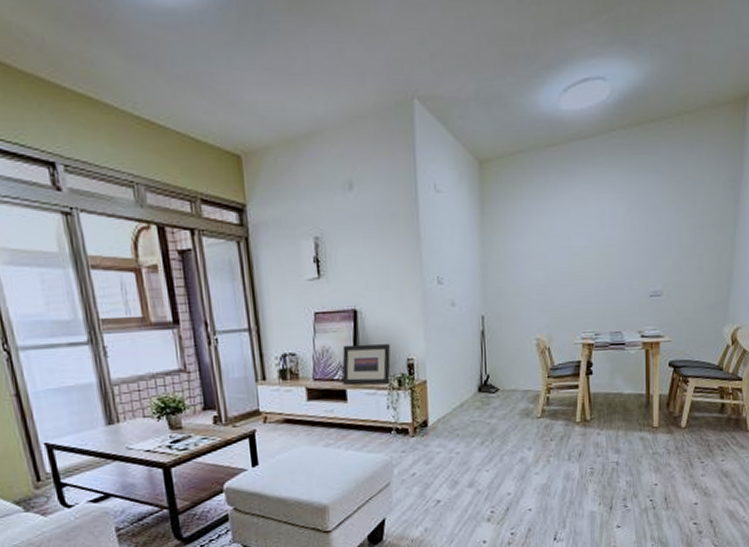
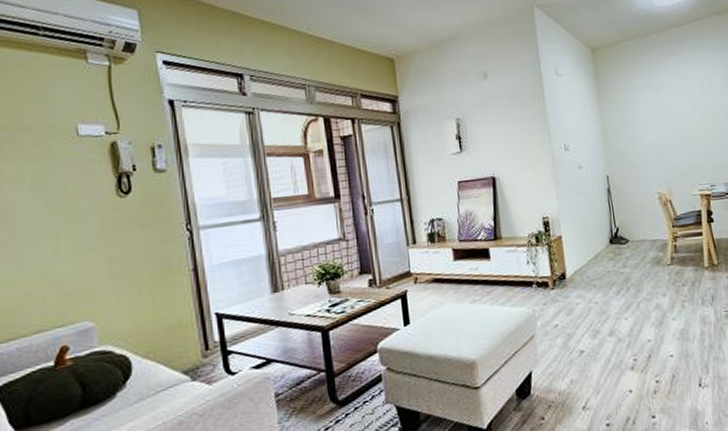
picture frame: present [342,344,391,385] -> none [484,205,529,244]

